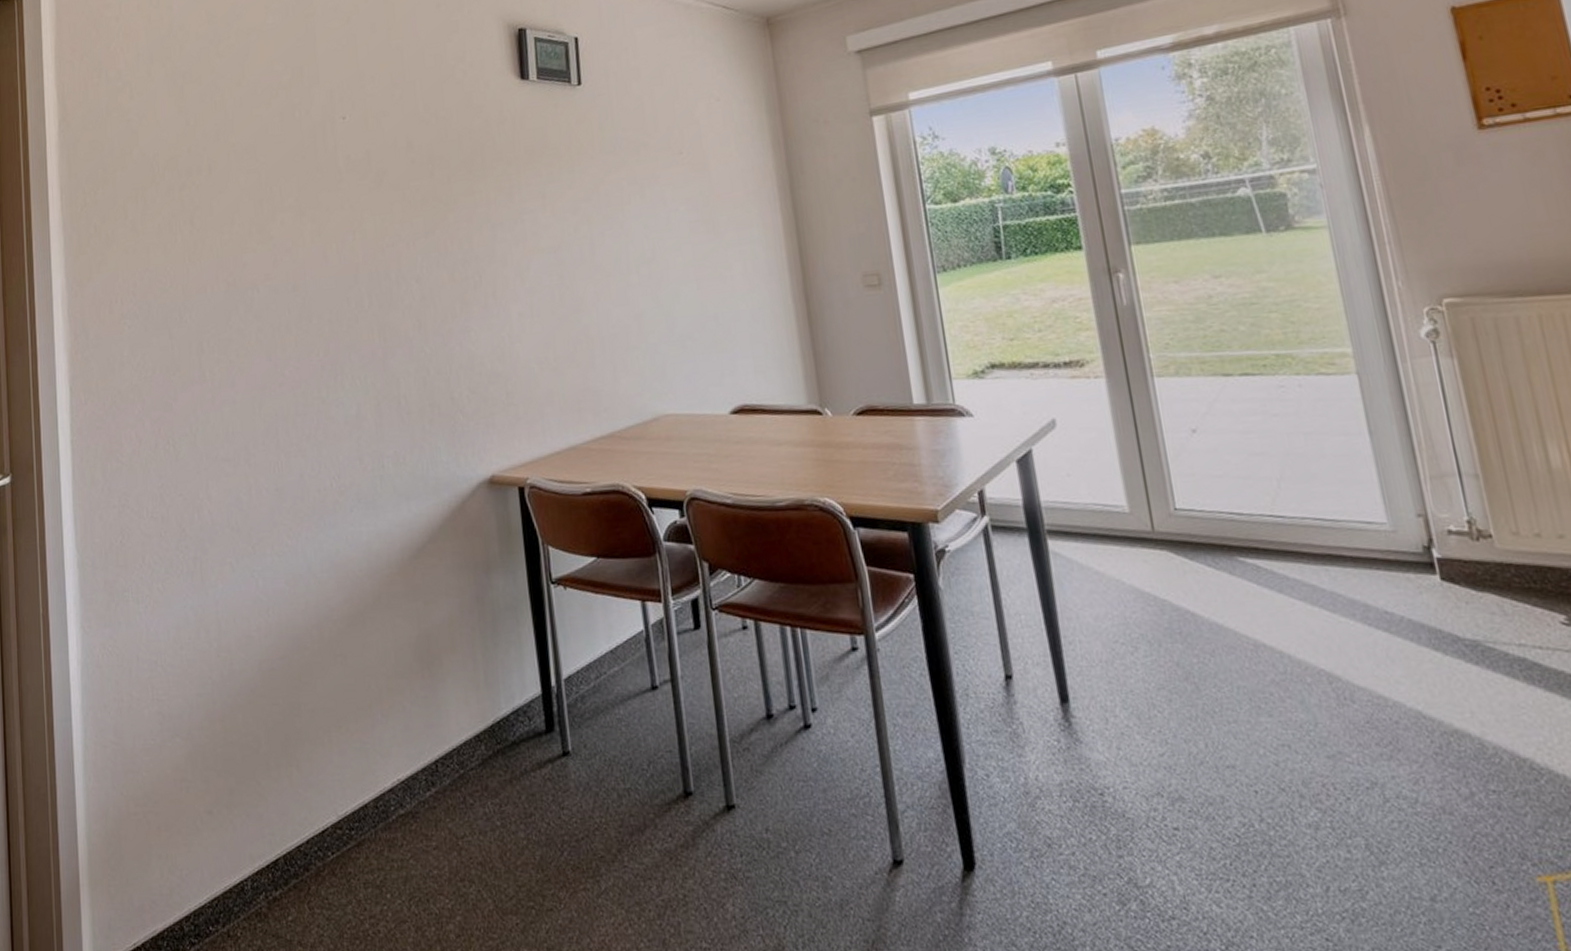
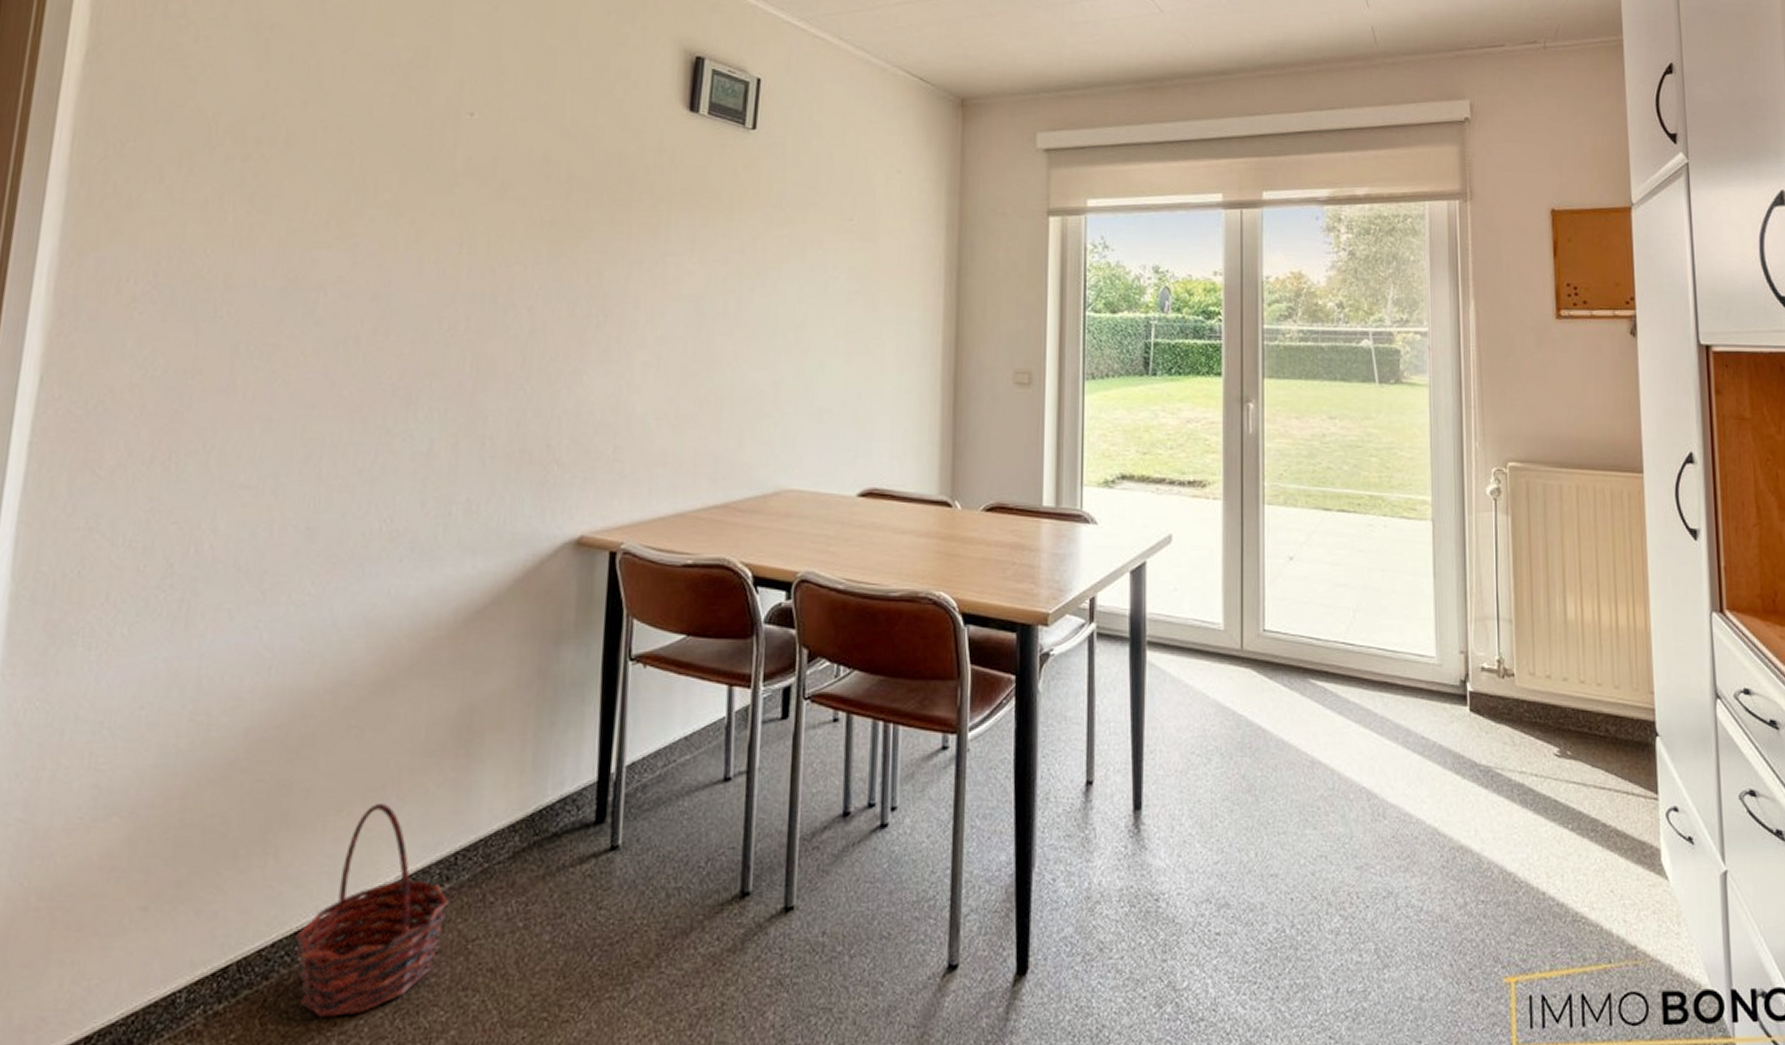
basket: none [323,720,438,903] -> present [295,804,450,1017]

